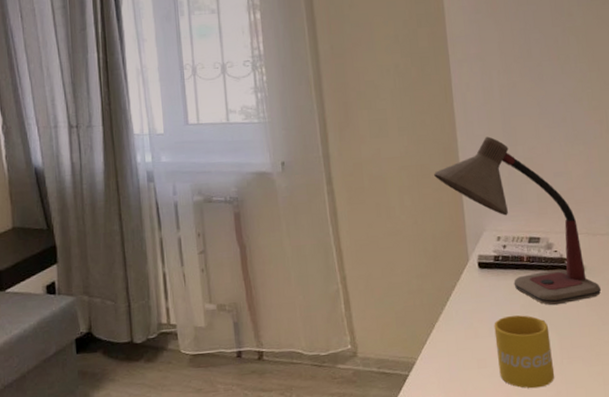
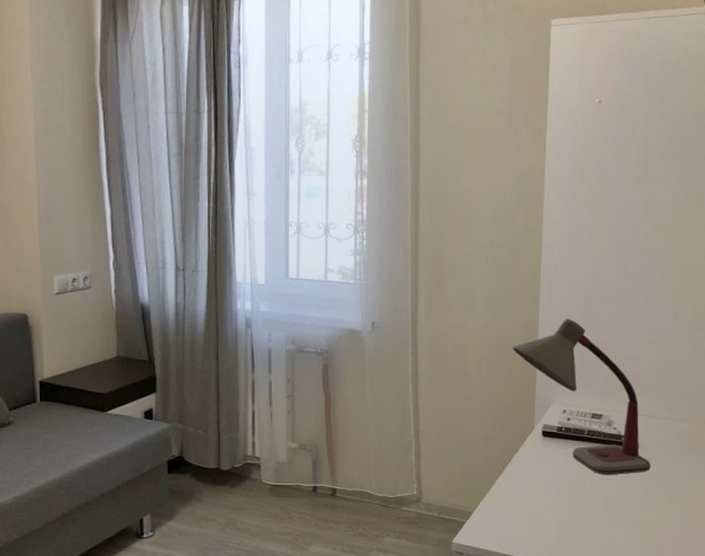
mug: present [494,315,554,389] -> none [547,480,598,545]

